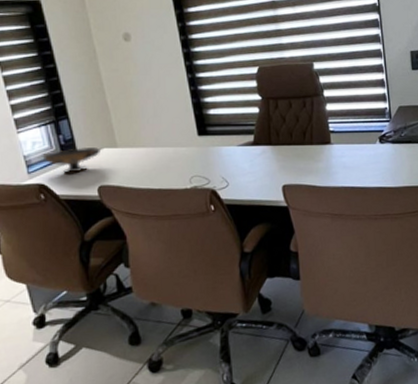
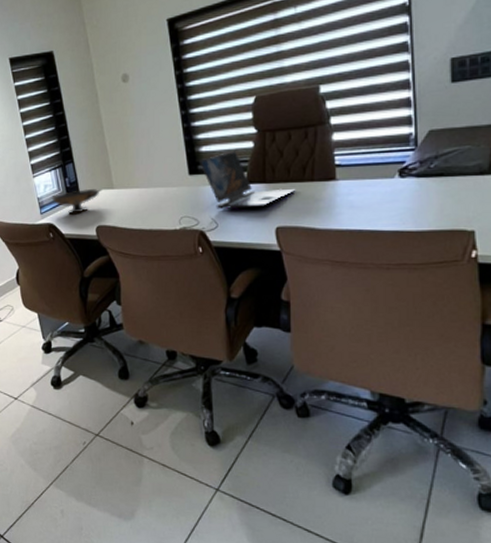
laptop: none [207,115,298,169] -> present [198,150,296,209]

